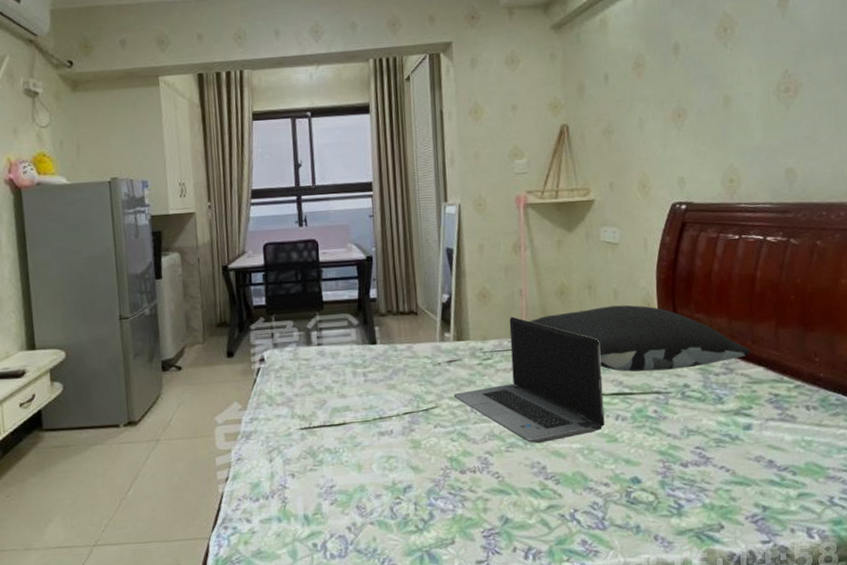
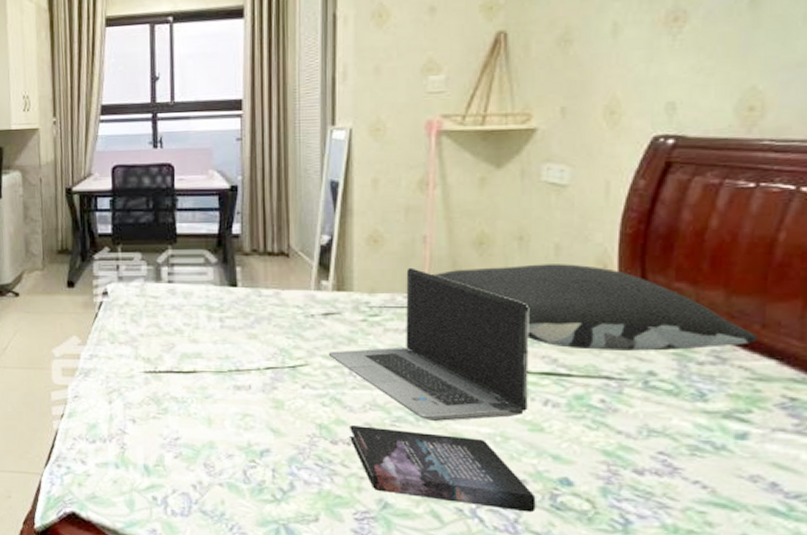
book: none [473,453,617,510] -> present [348,425,536,513]

